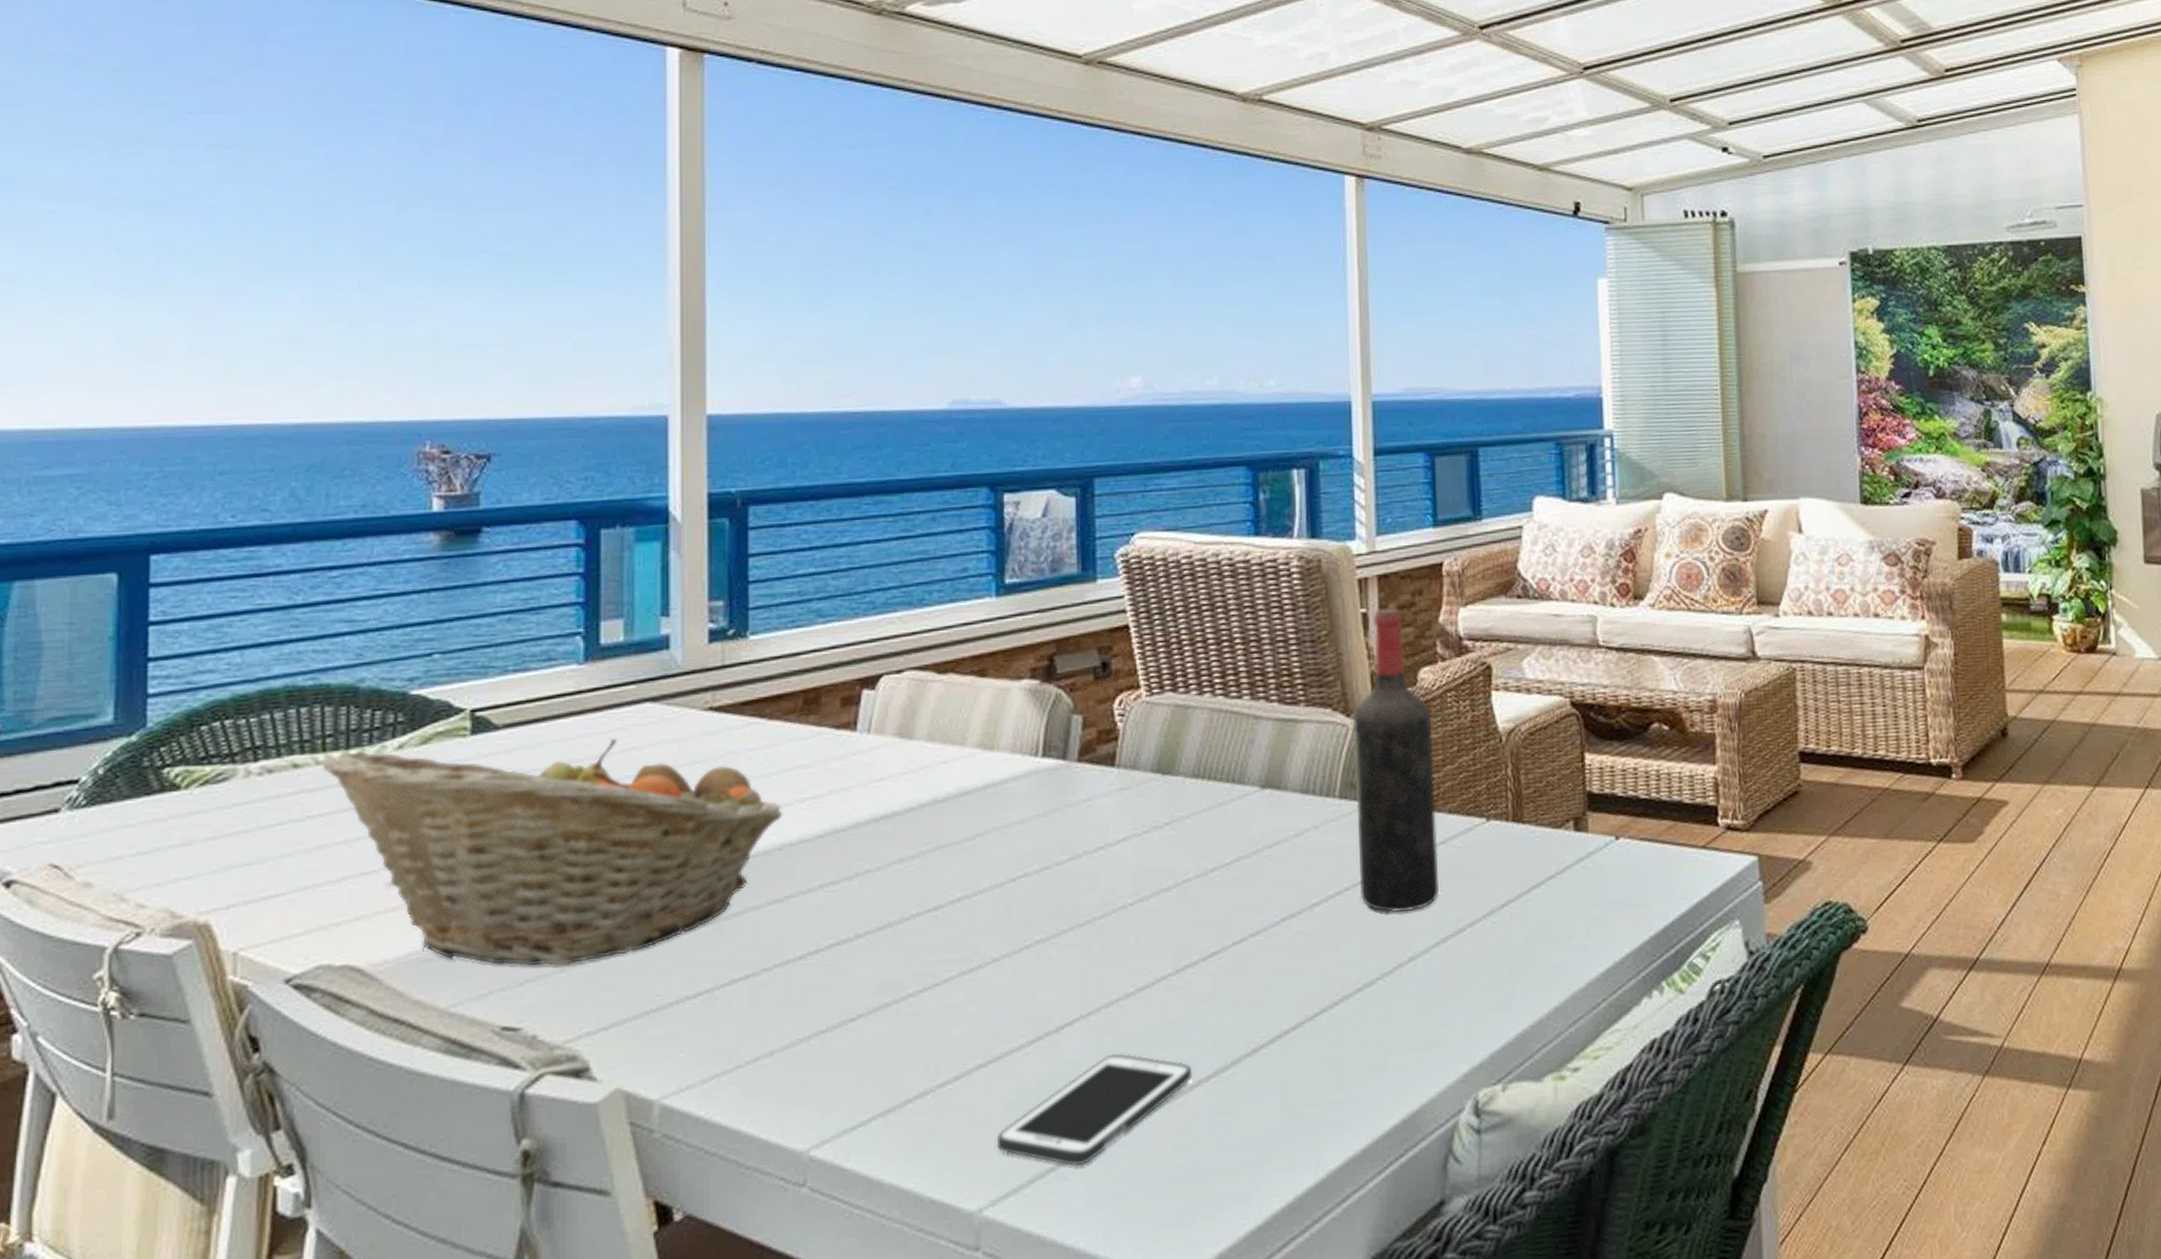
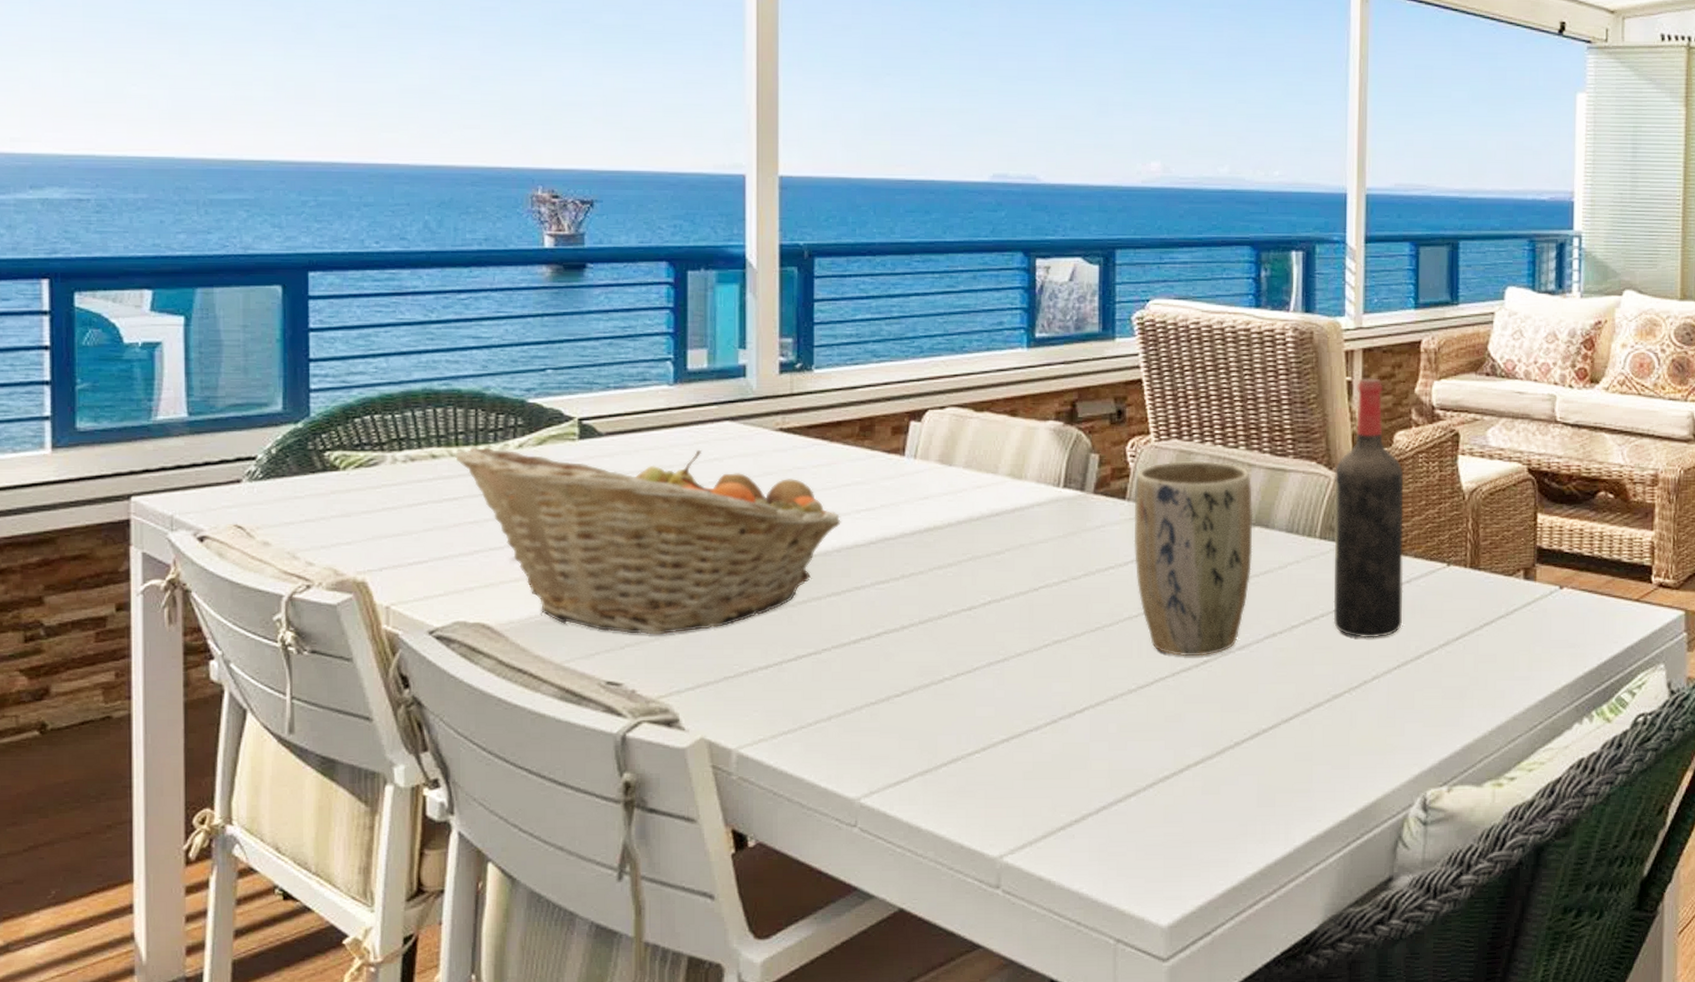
cell phone: present [997,1053,1191,1166] -> none [1017,738,1182,826]
plant pot: none [1124,715,1264,949] -> present [1133,460,1253,657]

